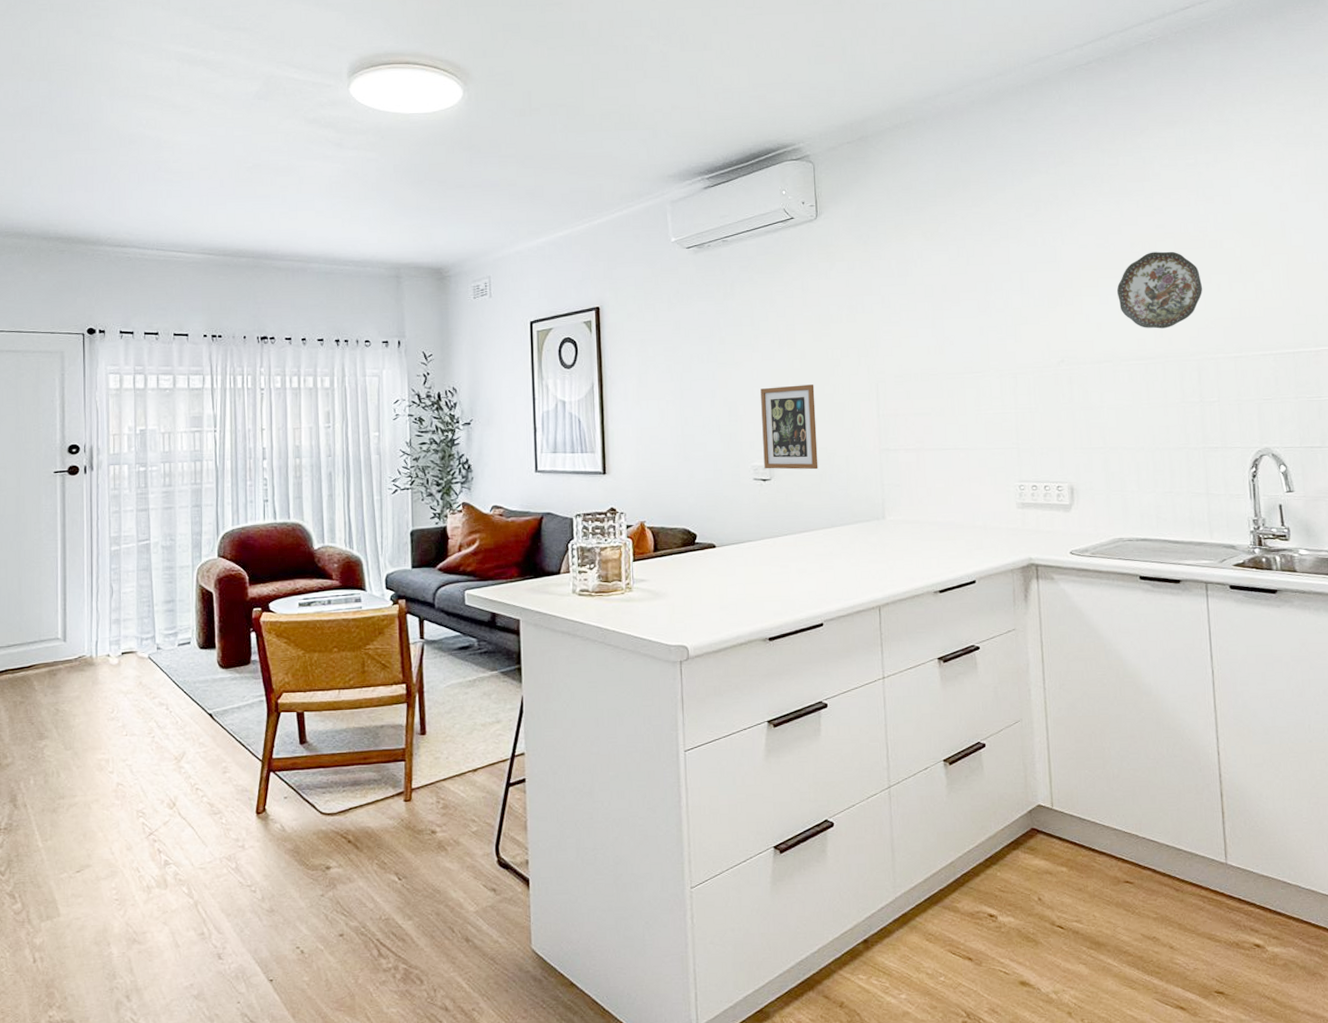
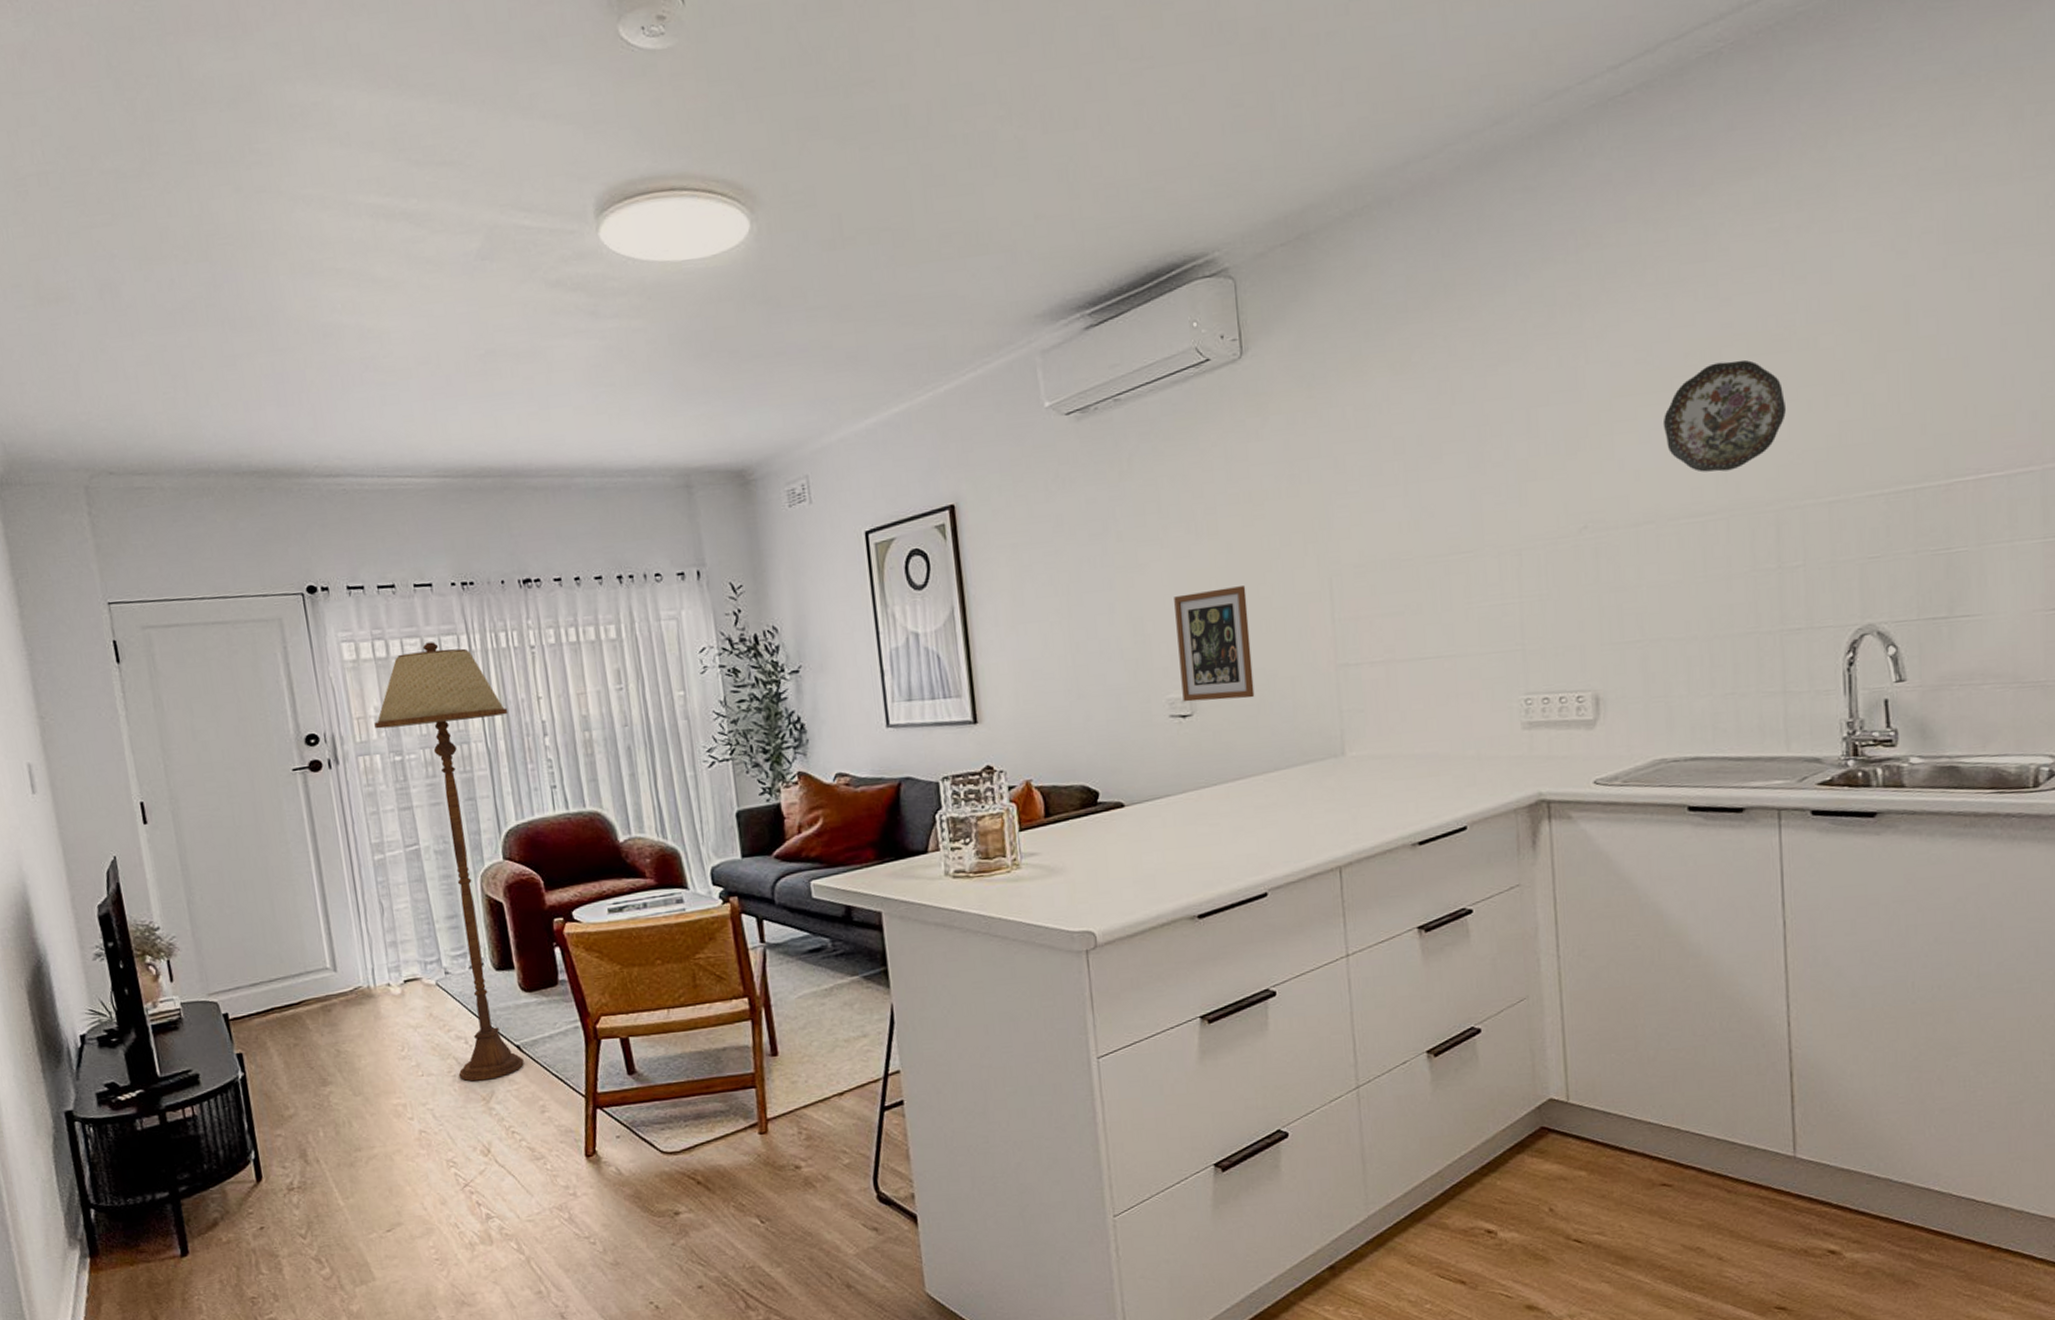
floor lamp: none [127,379,237,743] -> present [374,642,524,1082]

